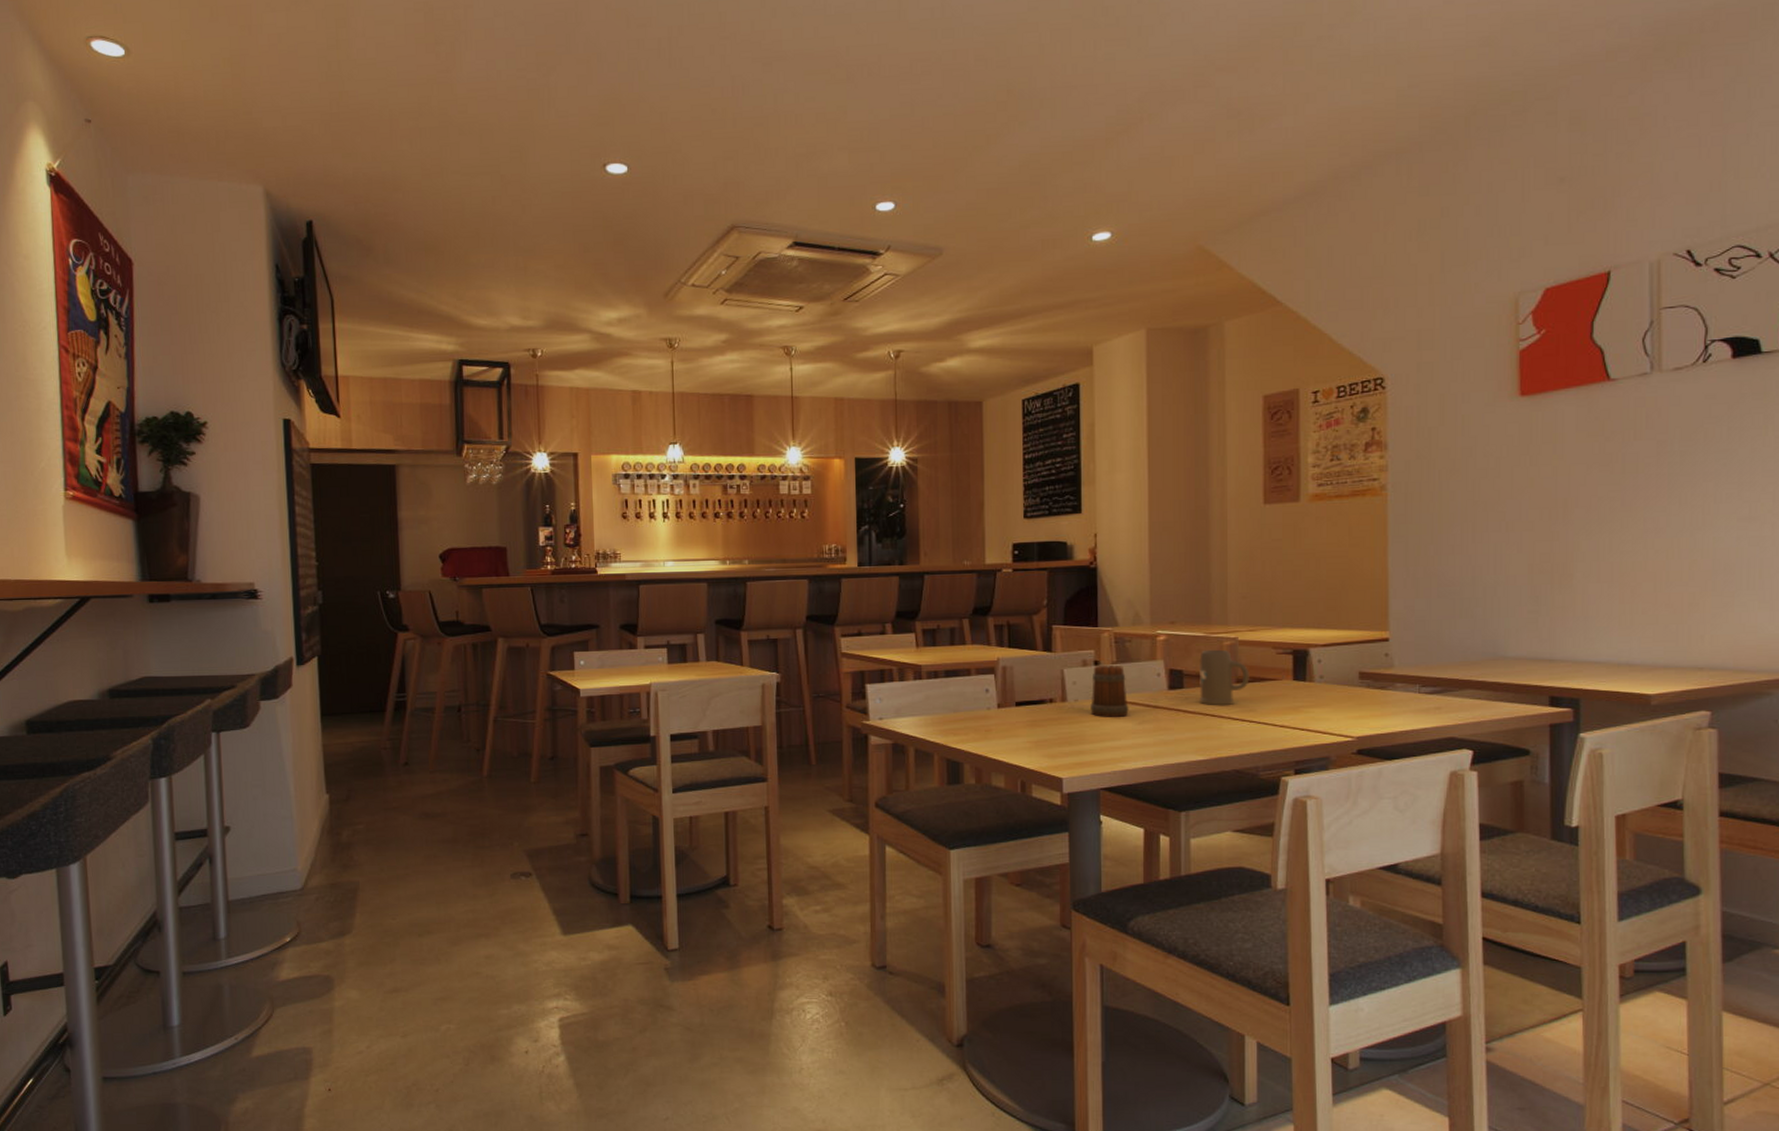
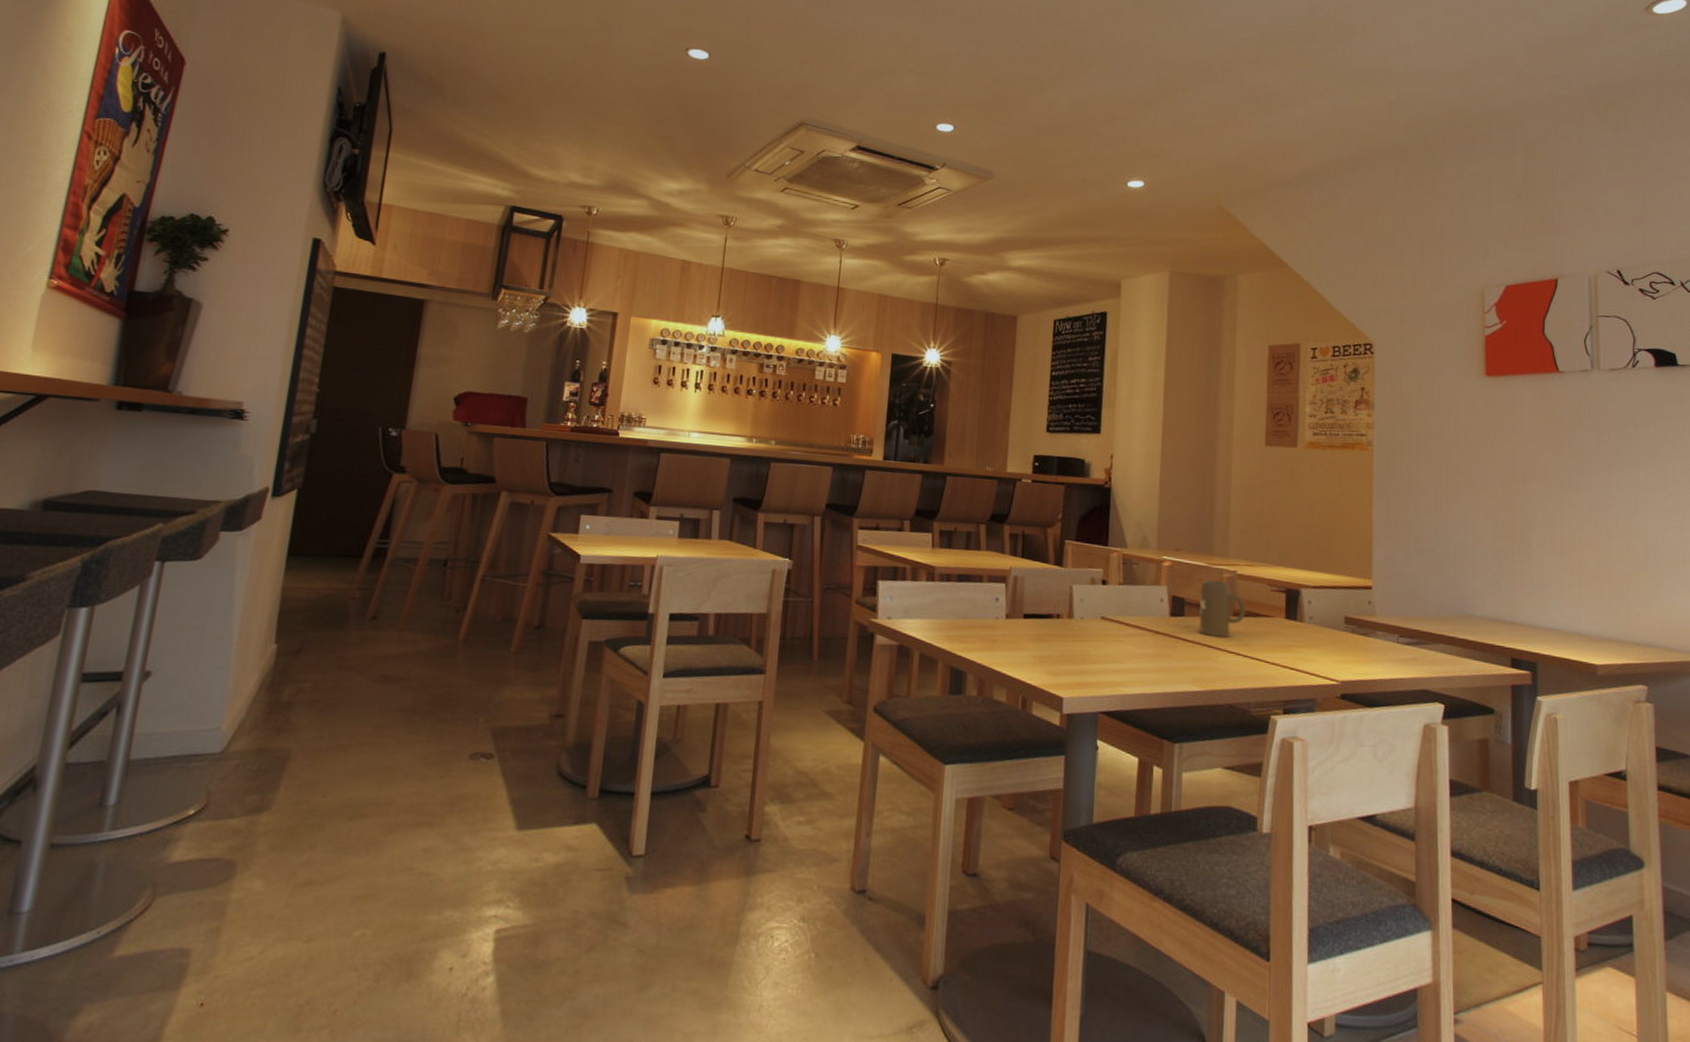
beer mug: present [1090,664,1129,717] -> none [1095,584,1132,640]

